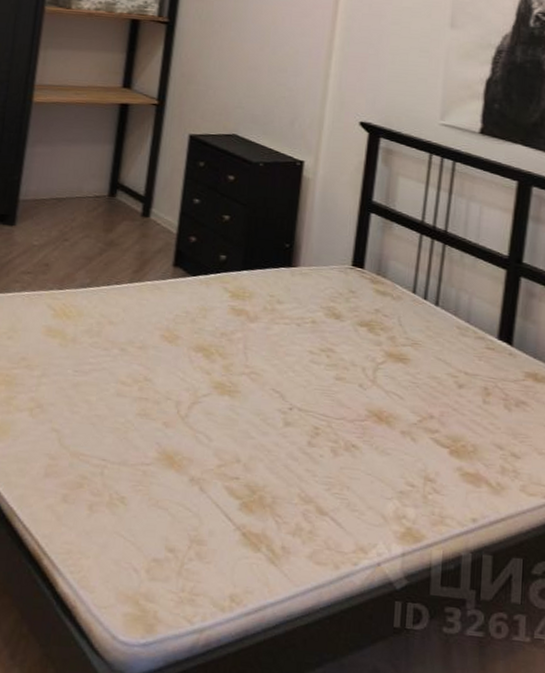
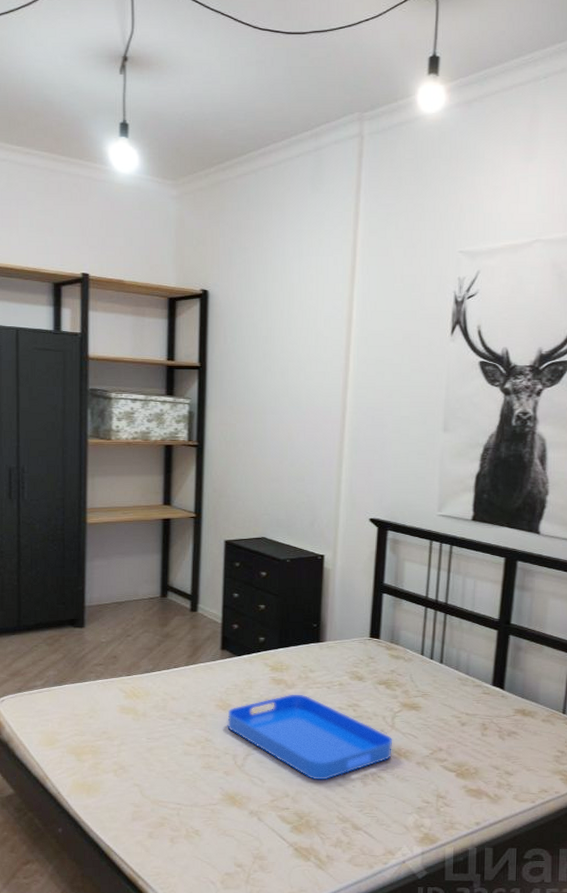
serving tray: none [171,328,373,445] -> present [226,694,393,780]

